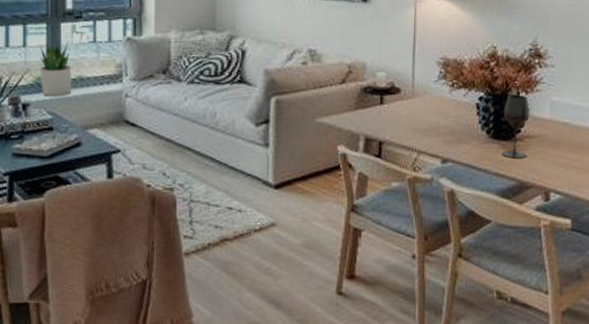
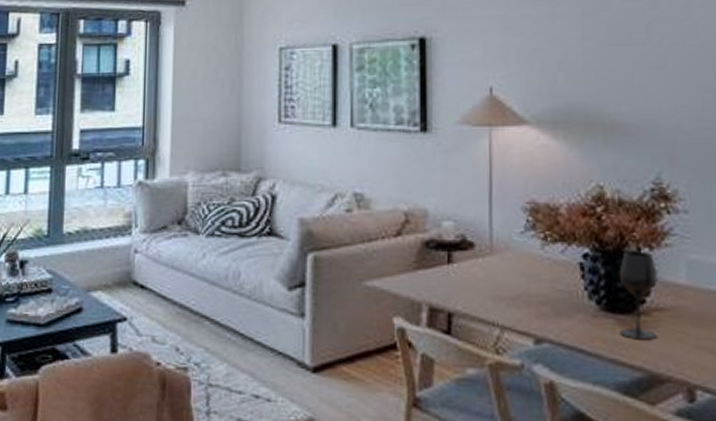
planter: present [40,41,72,97] -> none [40,187,76,253]

